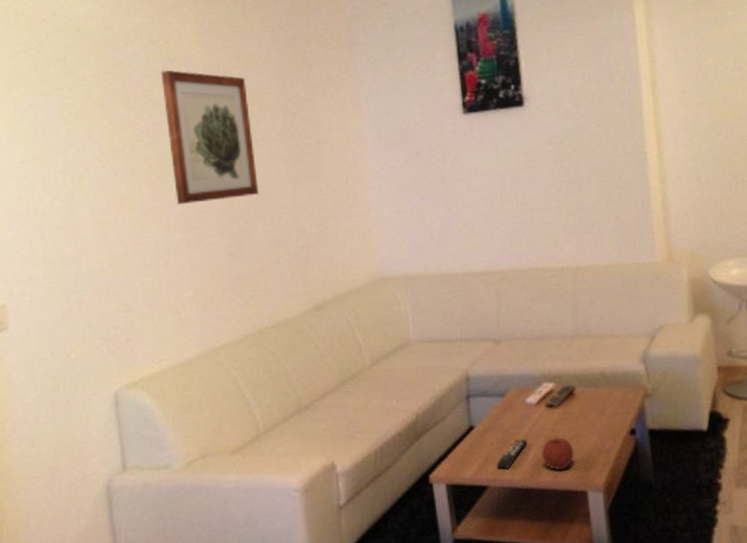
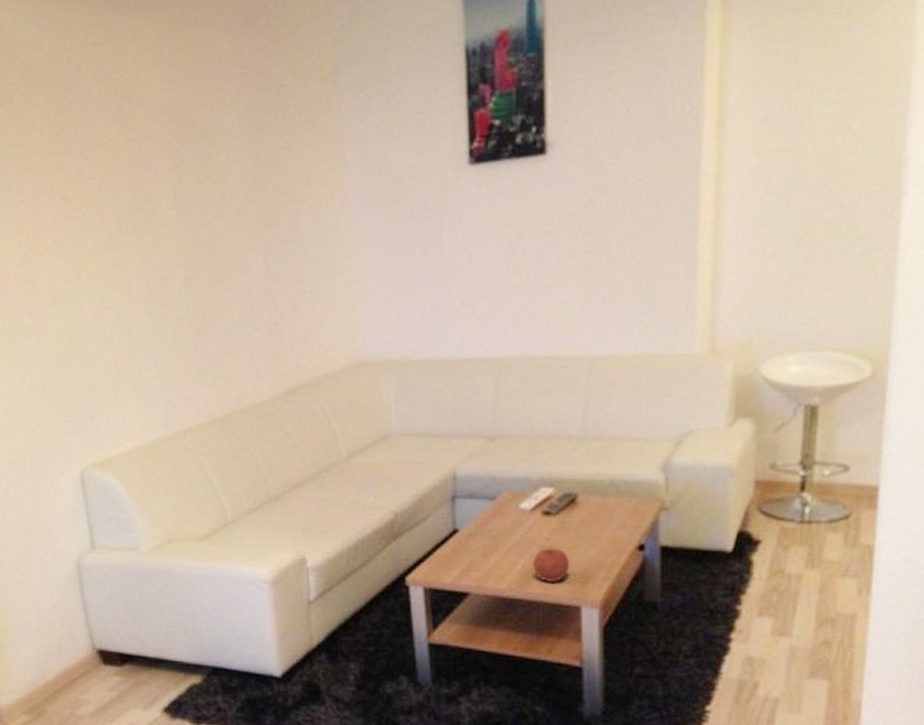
wall art: present [161,70,258,204] -> none [116,110,226,271]
remote control: present [496,438,528,469] -> none [481,546,517,577]

